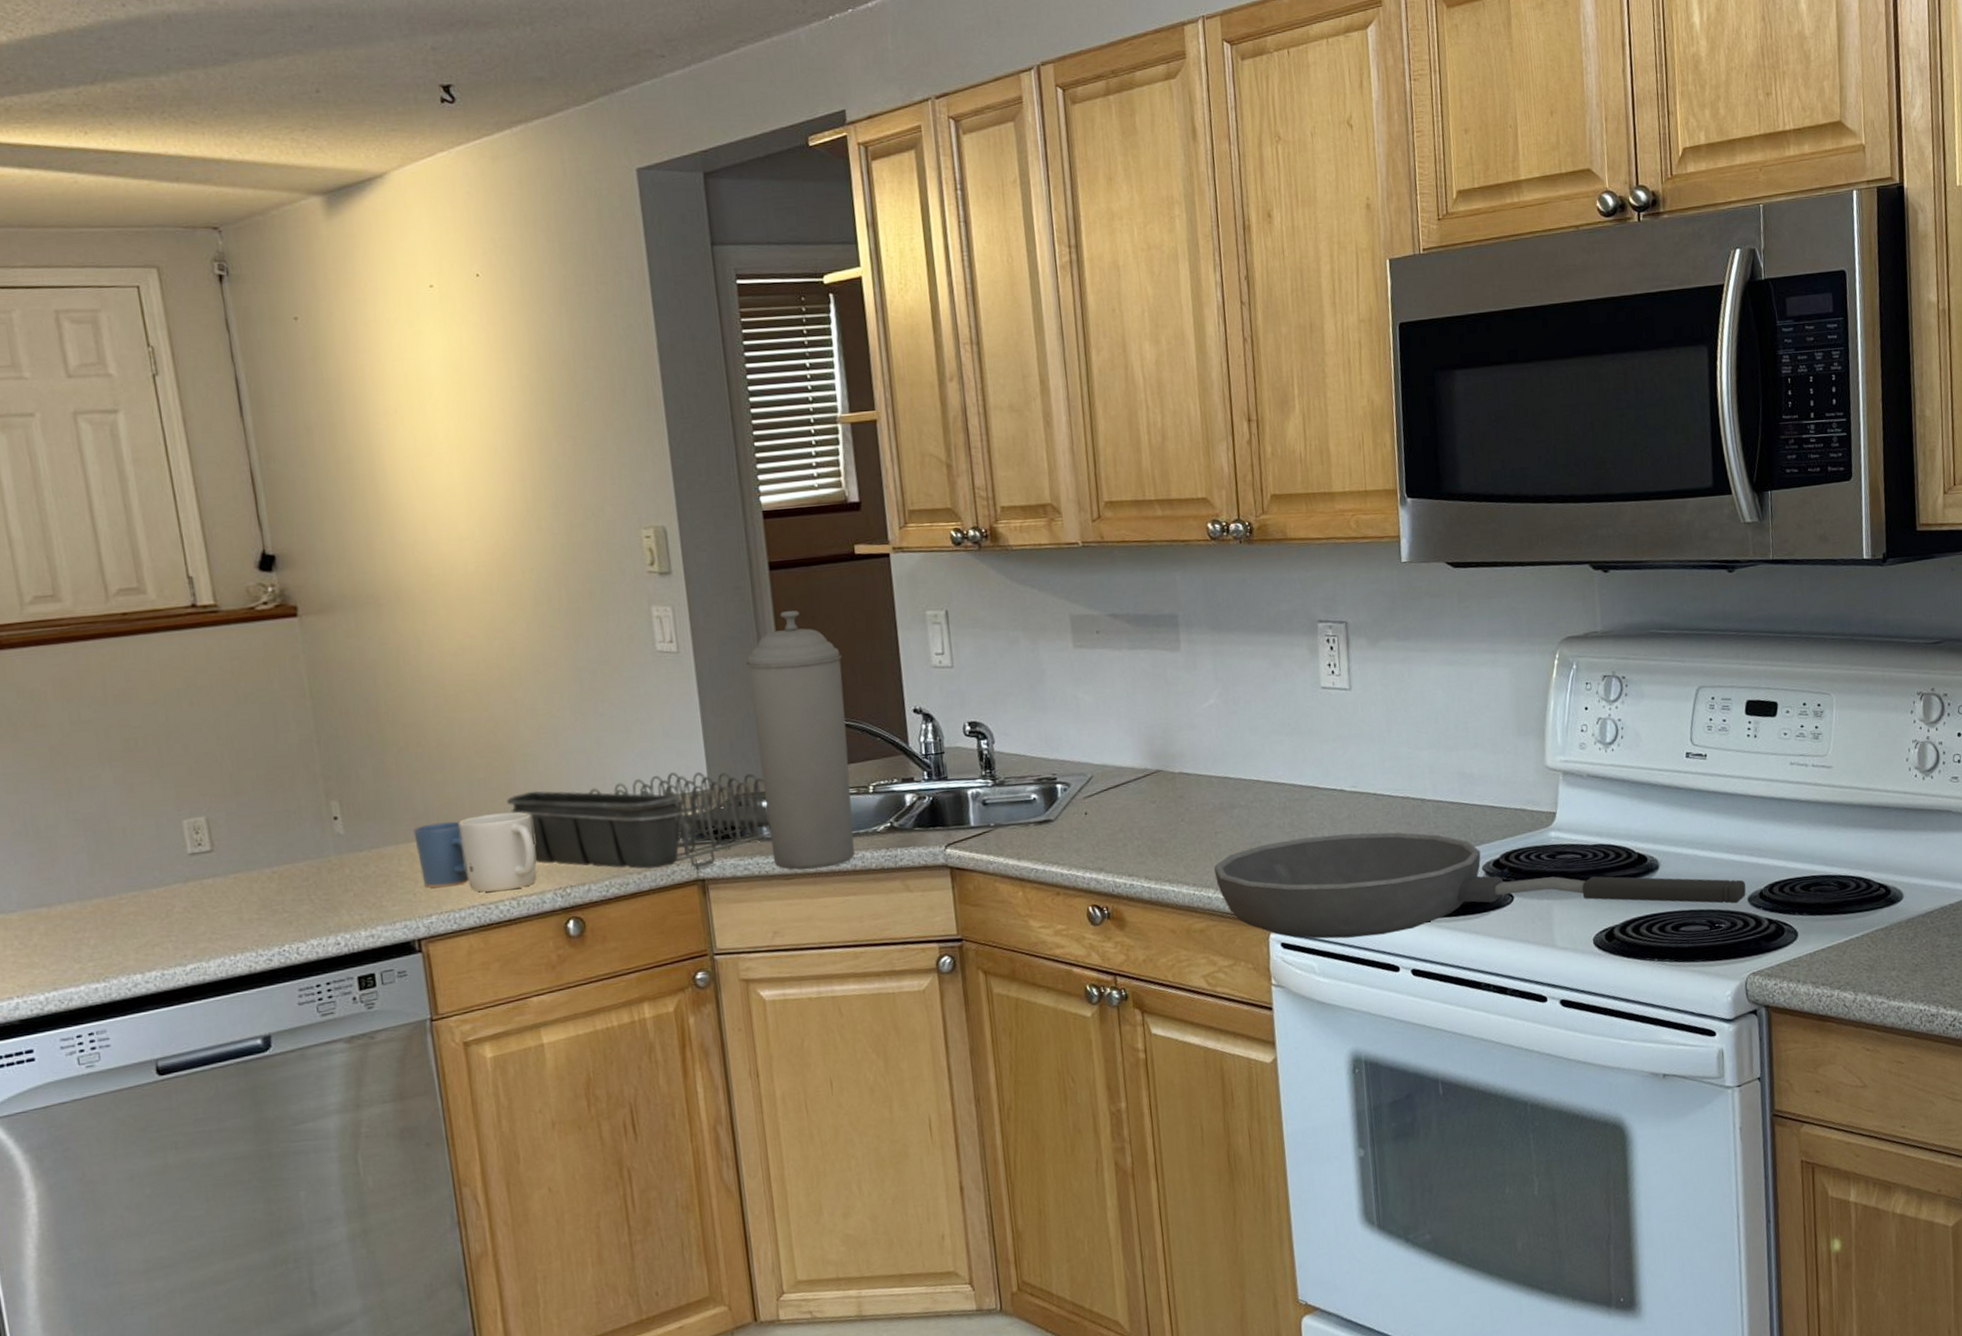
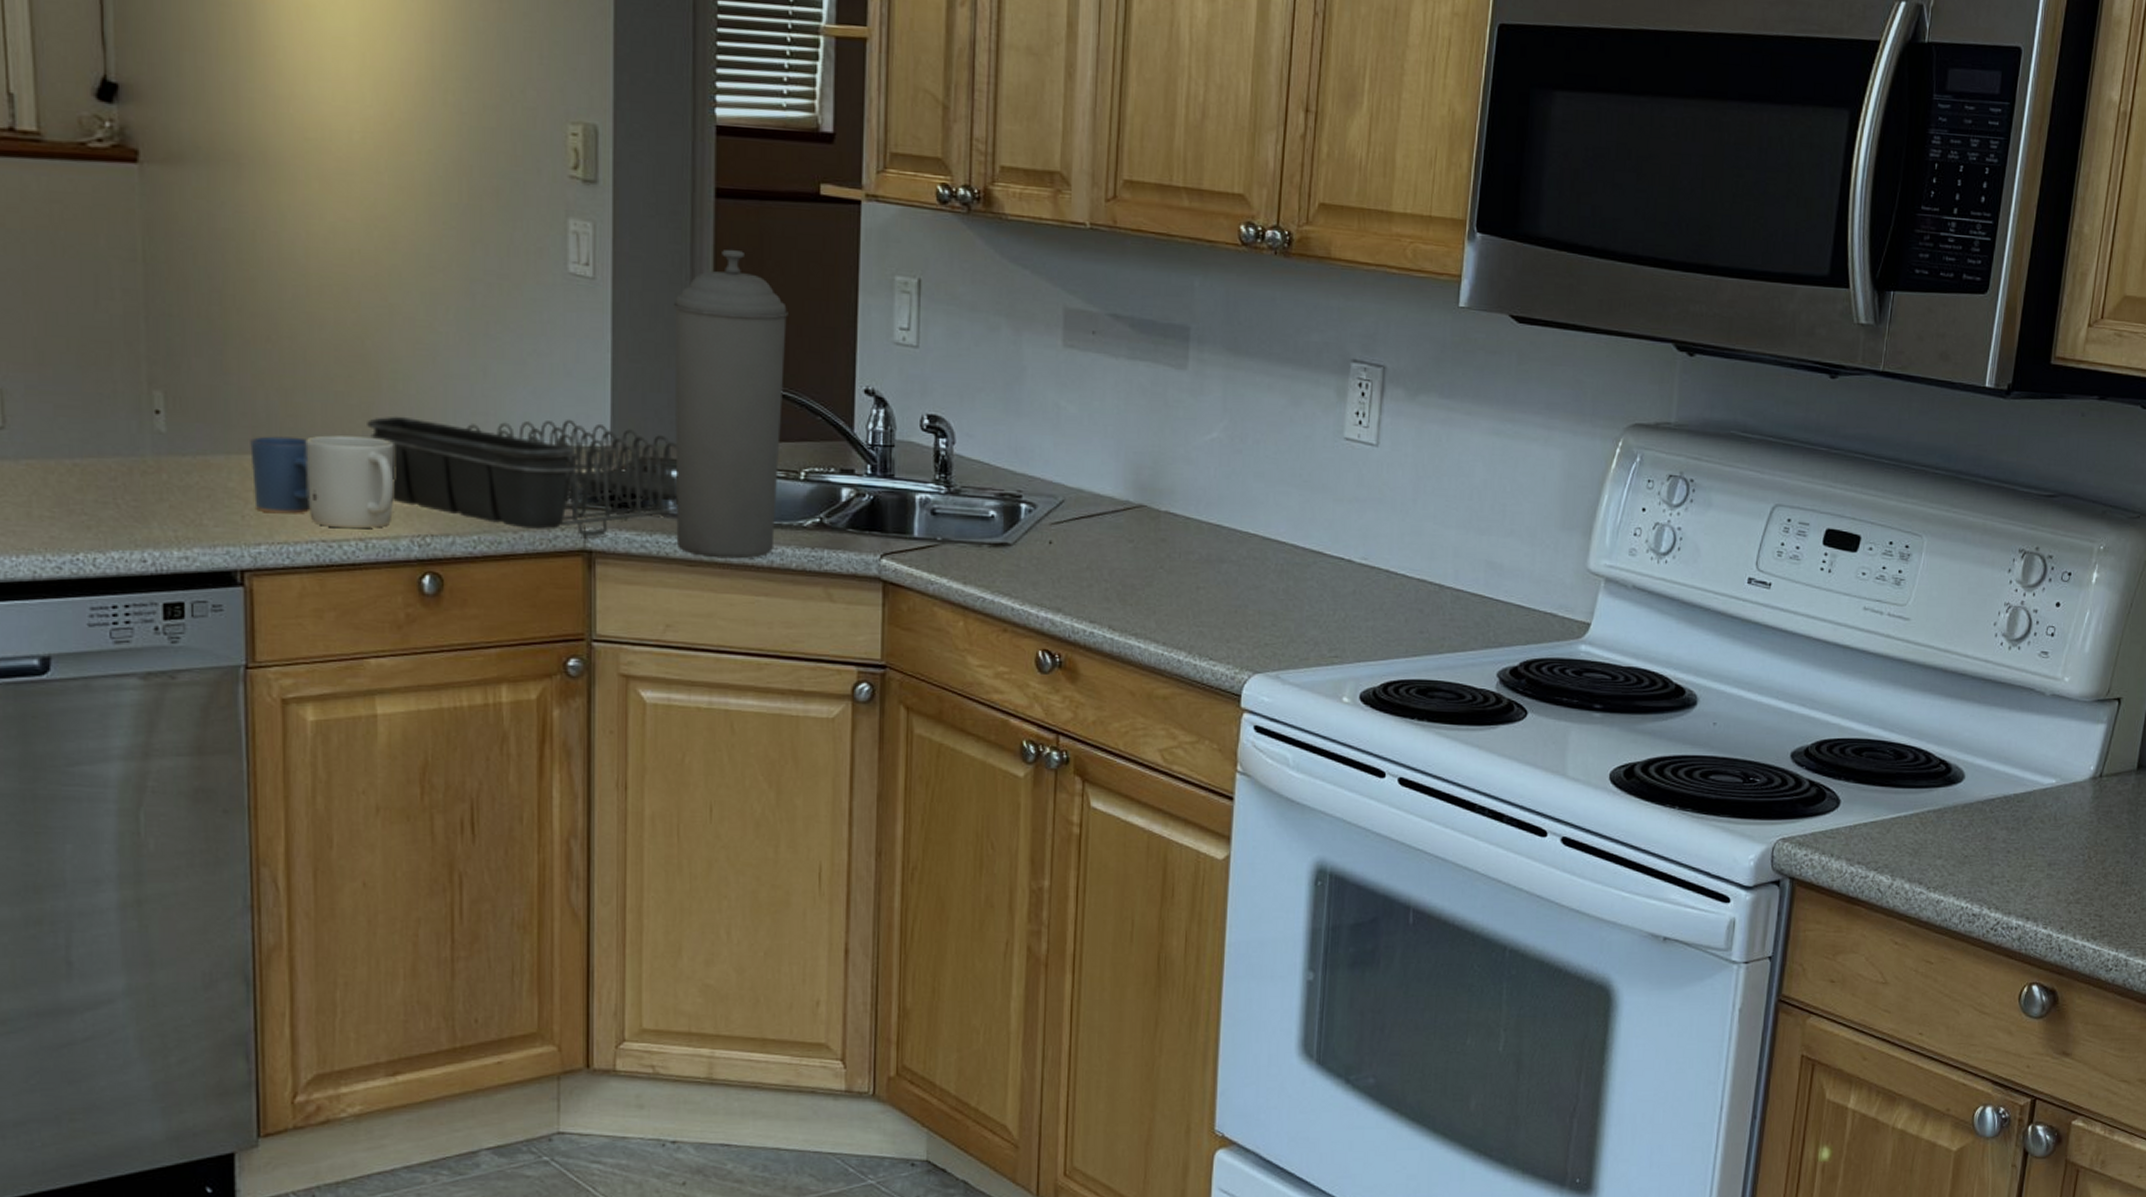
frying pan: present [1214,832,1746,939] -> none [1190,609,1792,758]

